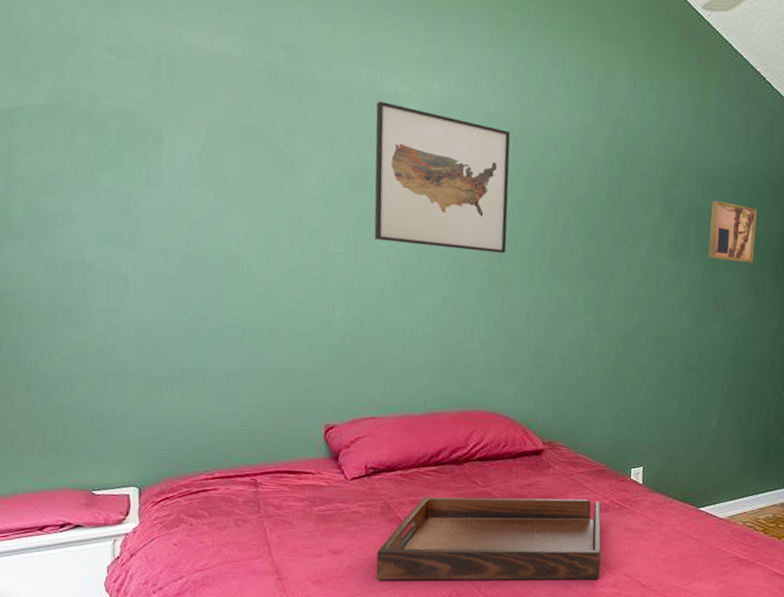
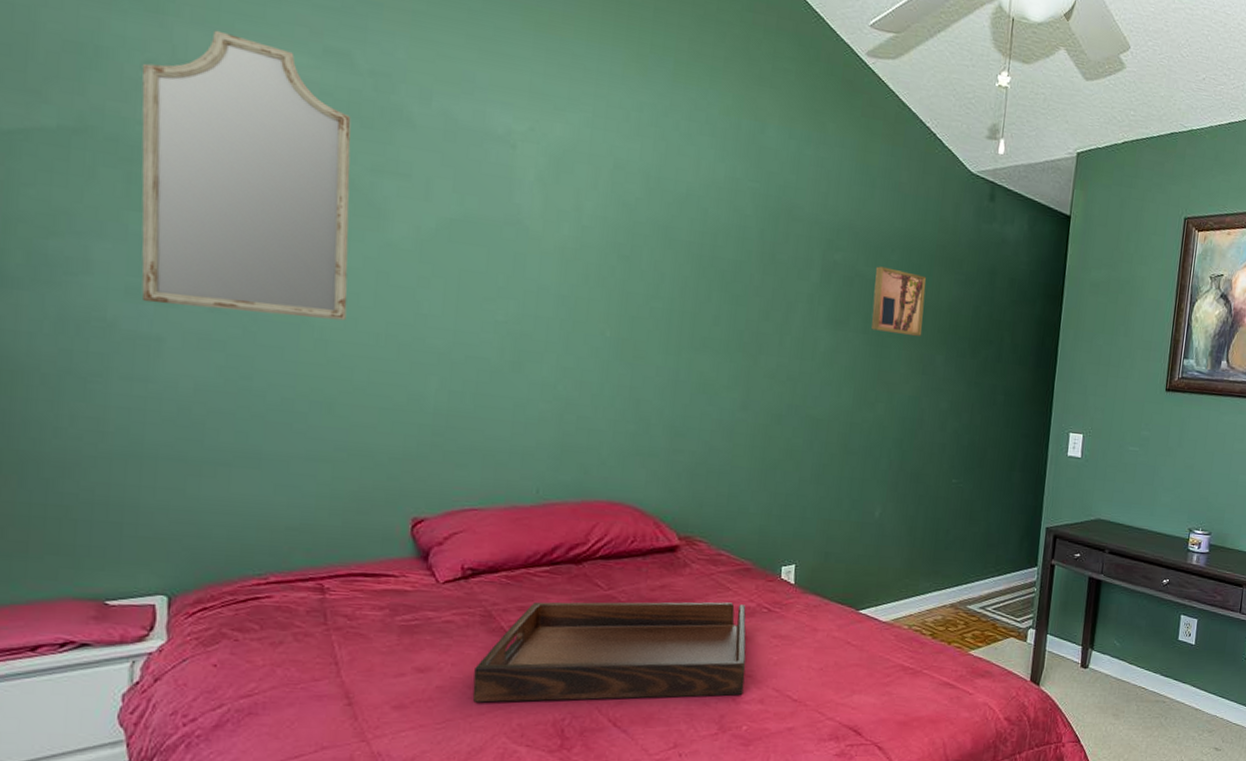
home mirror: none [106,16,270,259] -> present [141,29,352,321]
wall art: present [374,101,510,254] -> none [478,141,645,320]

